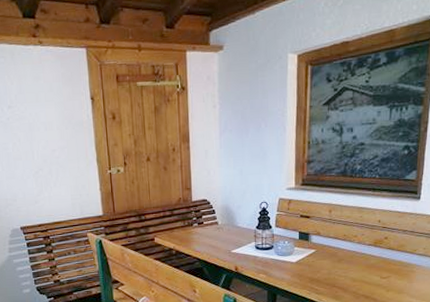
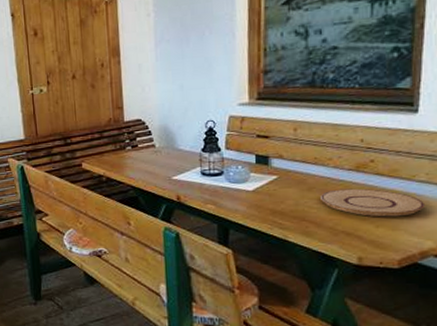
plate: none [348,260,422,283] -> present [321,188,425,217]

